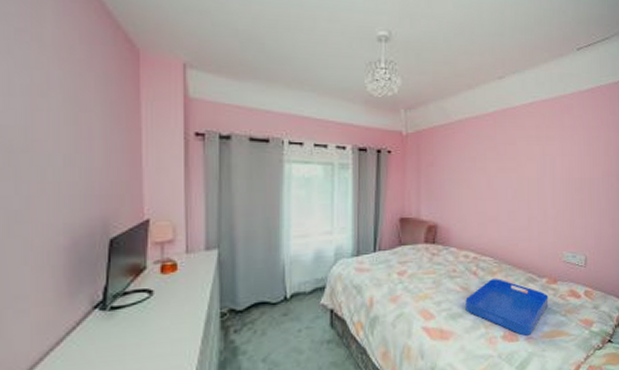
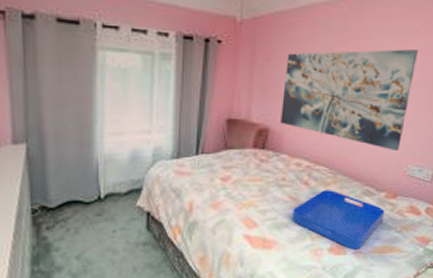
wall art: none [446,152,556,240] -> present [280,49,418,152]

